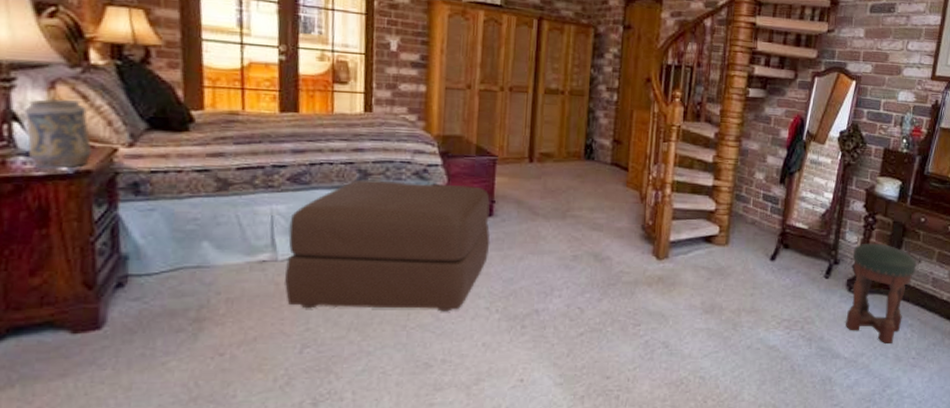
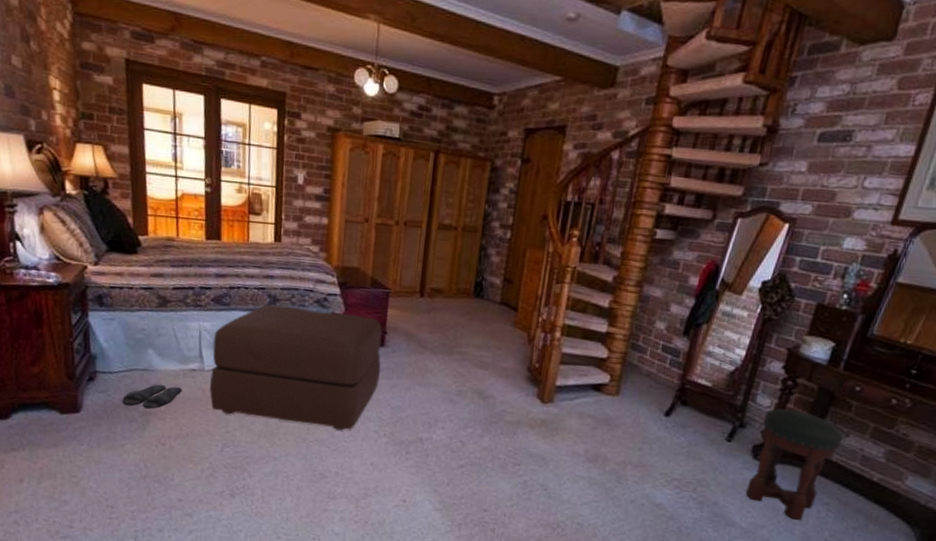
decorative vase: present [22,98,92,170] -> none [22,222,70,282]
slippers: none [165,282,248,313] -> present [122,384,182,409]

